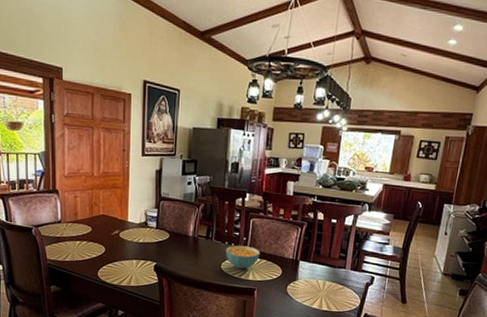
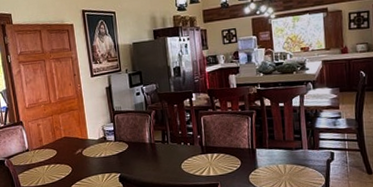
cereal bowl: present [226,245,260,269] -> none [183,143,217,166]

